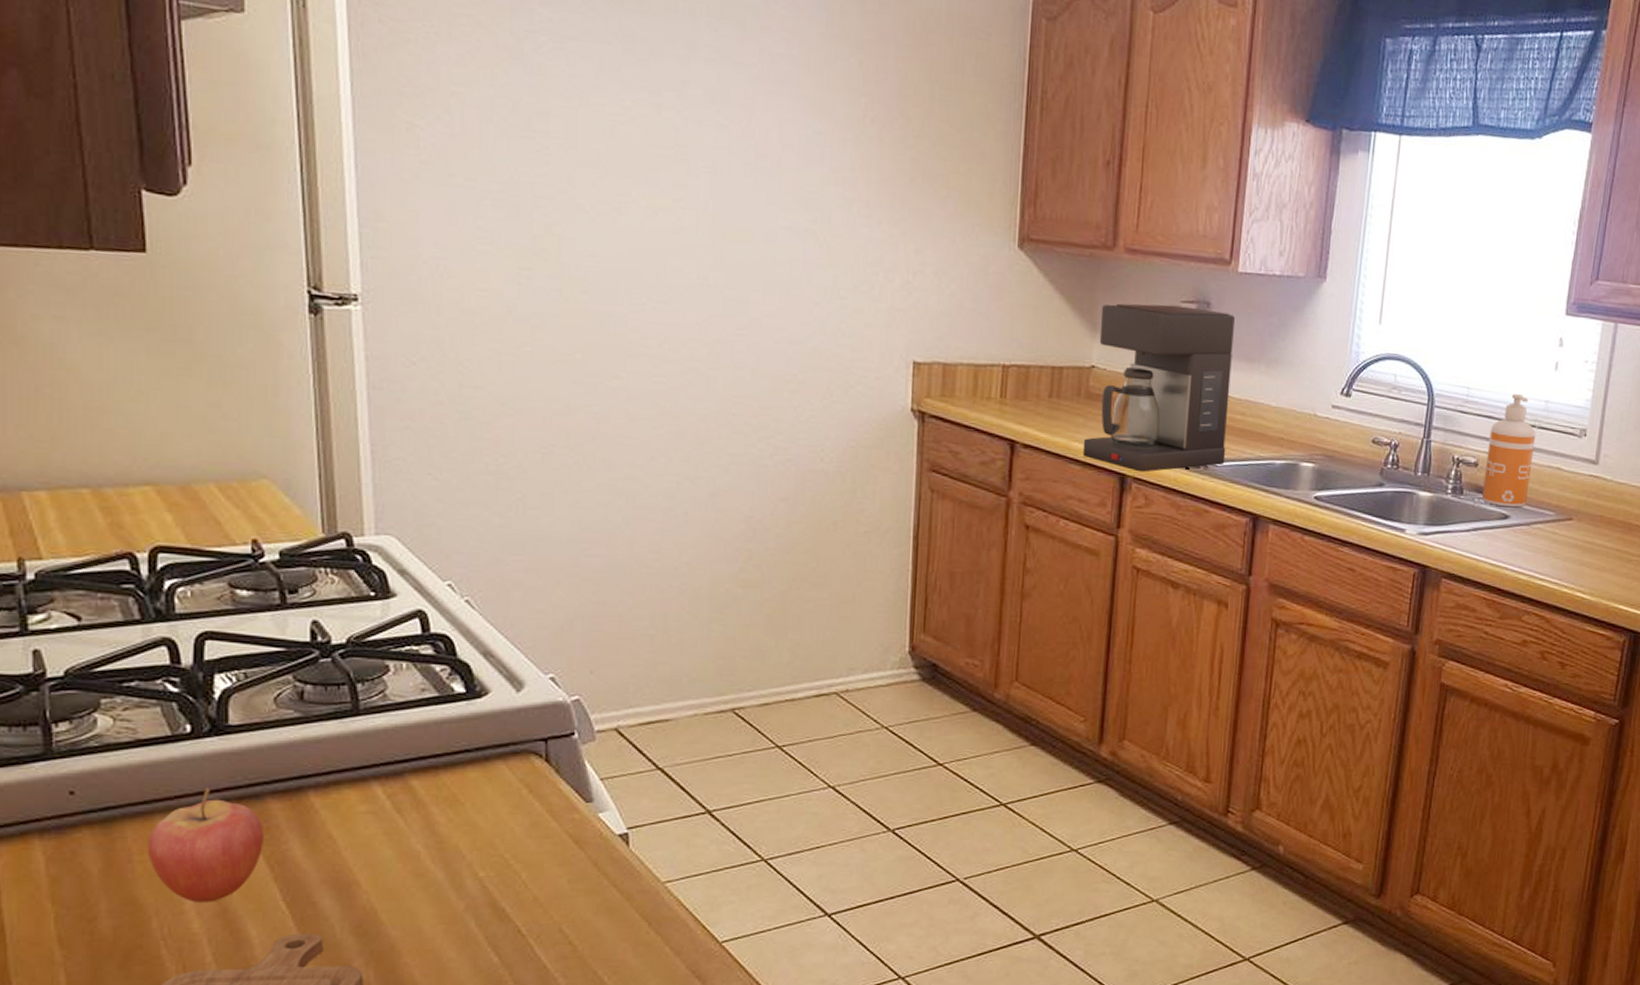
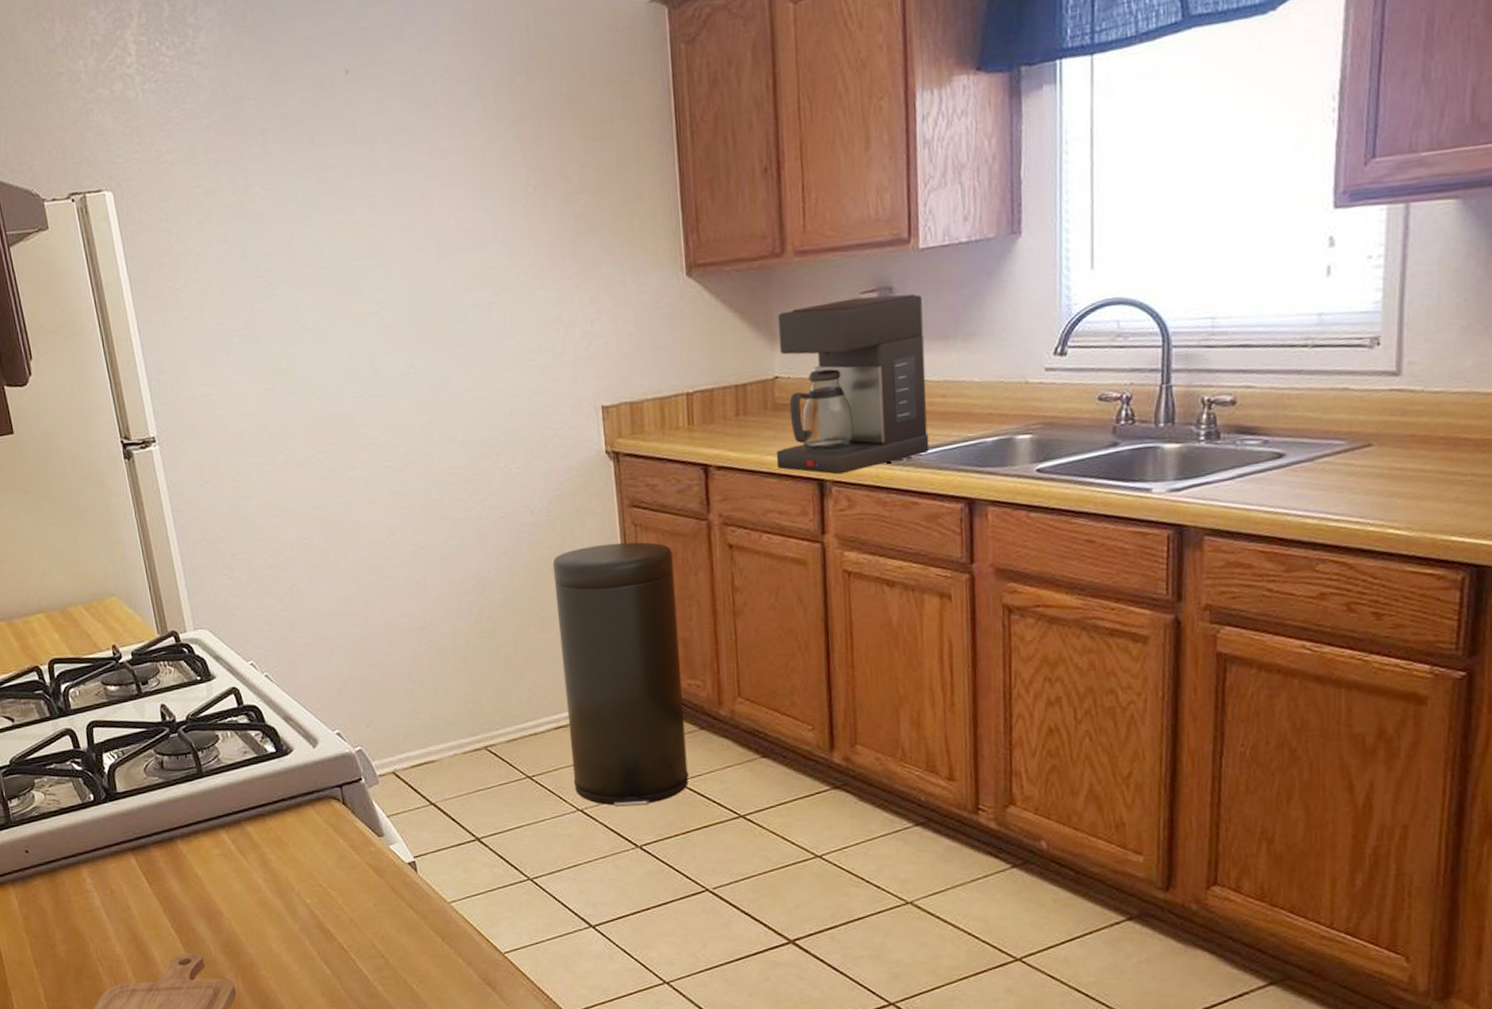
fruit: present [147,784,263,902] -> none [78,839,153,931]
pedal bin: none [828,505,968,786] -> present [552,542,689,807]
soap dispenser: present [1481,394,1536,508] -> none [1244,312,1310,445]

